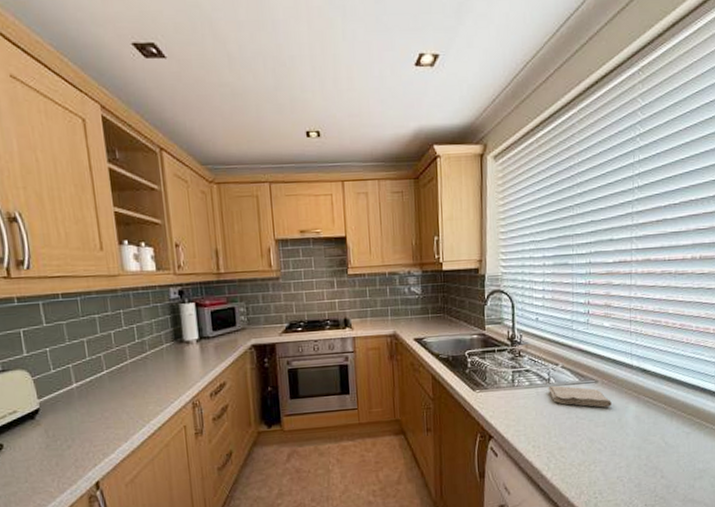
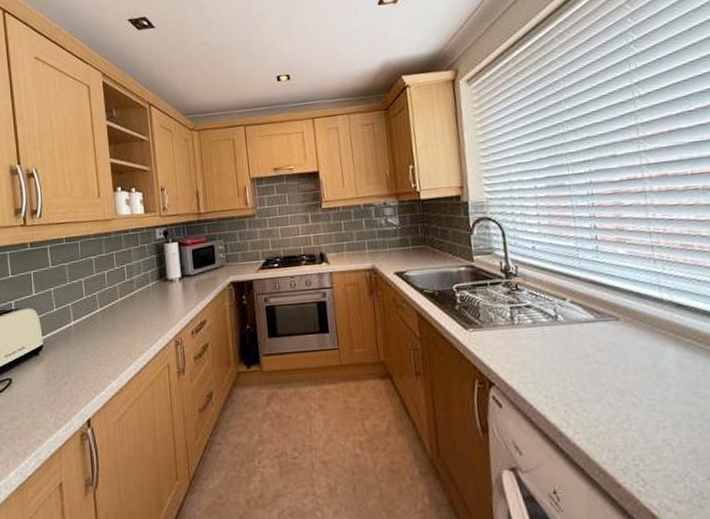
washcloth: present [547,385,612,408] -> none [555,323,642,351]

